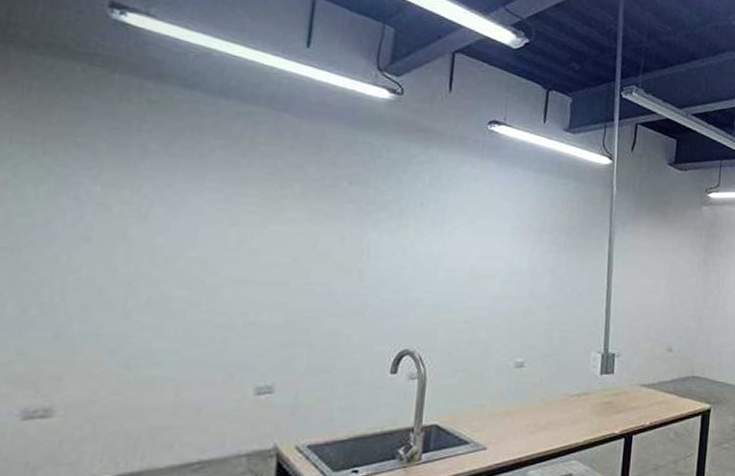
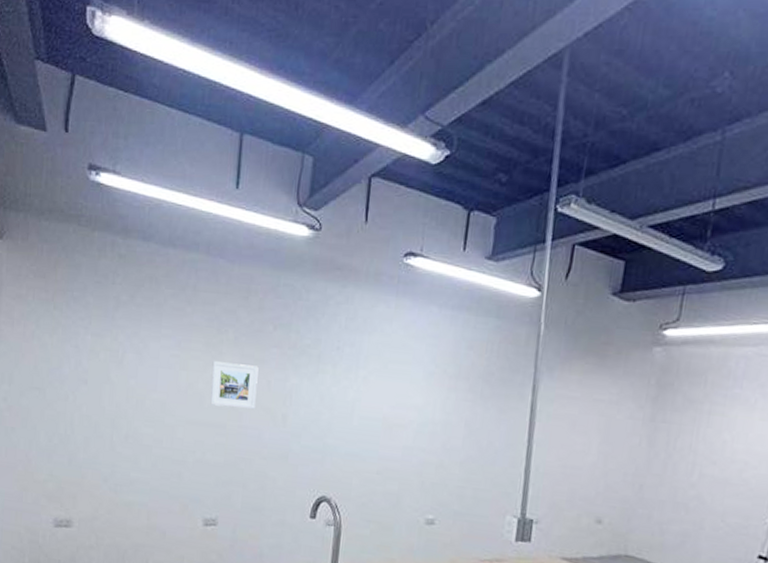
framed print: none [268,216,331,266] -> present [210,361,259,409]

